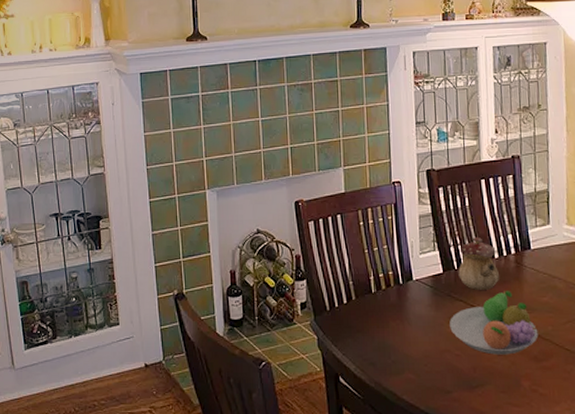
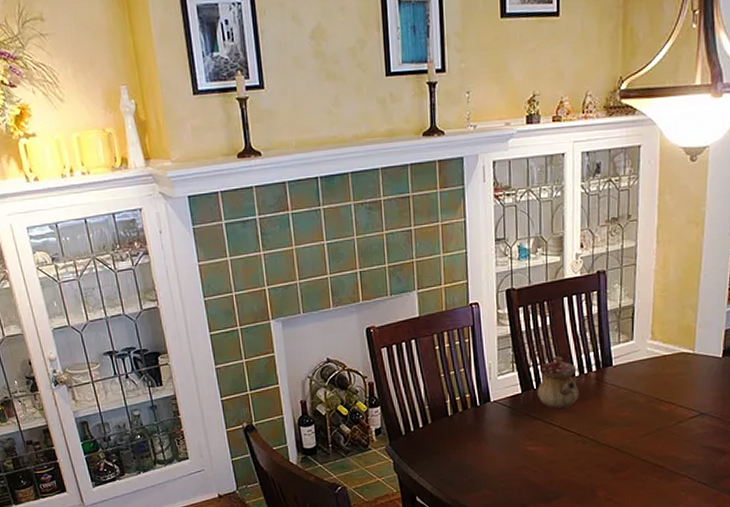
fruit bowl: present [450,291,539,355] -> none [527,408,616,469]

